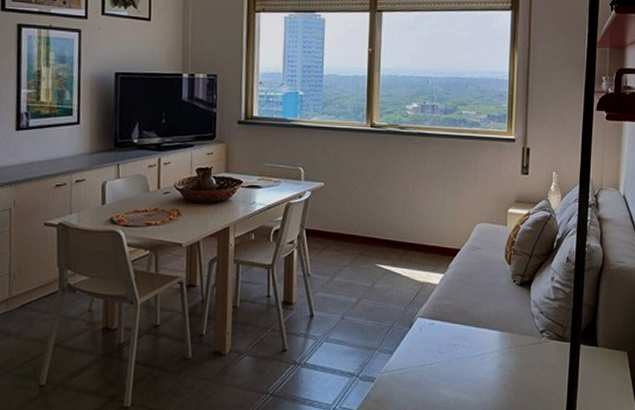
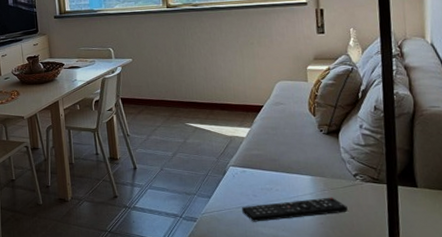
remote control: none [425,355,531,383] -> present [242,197,348,222]

